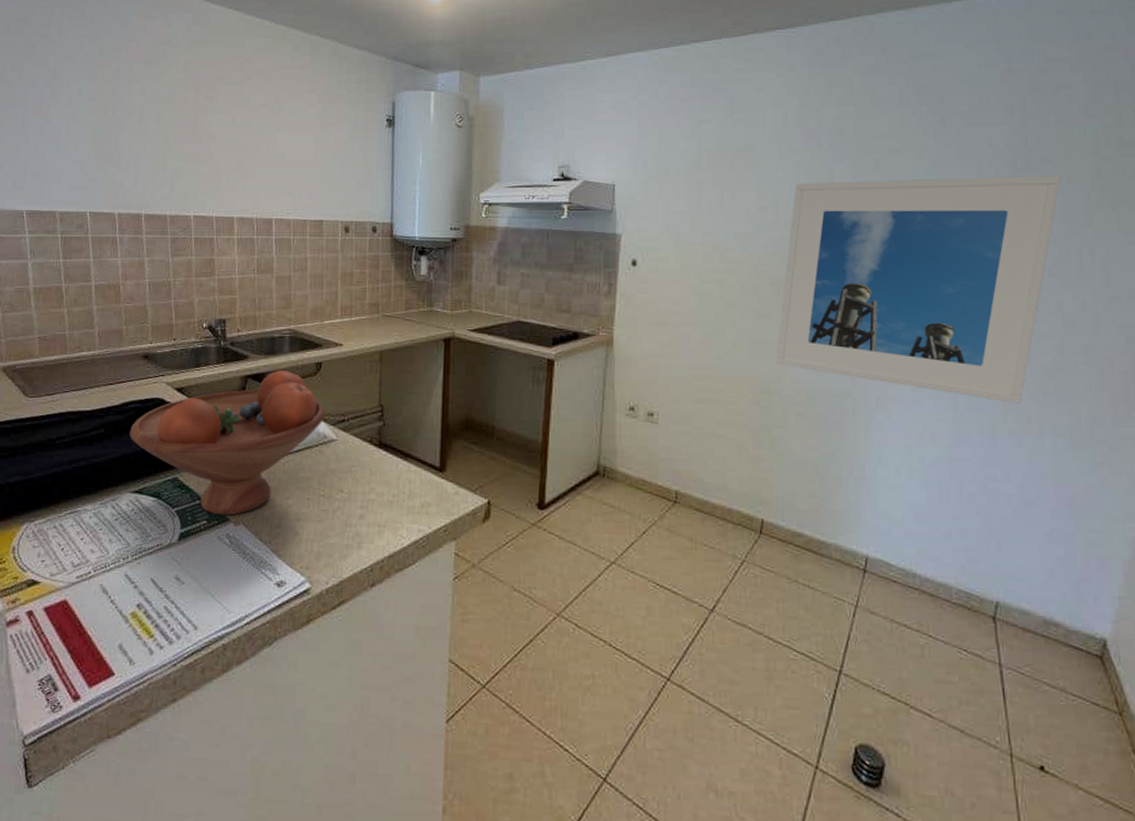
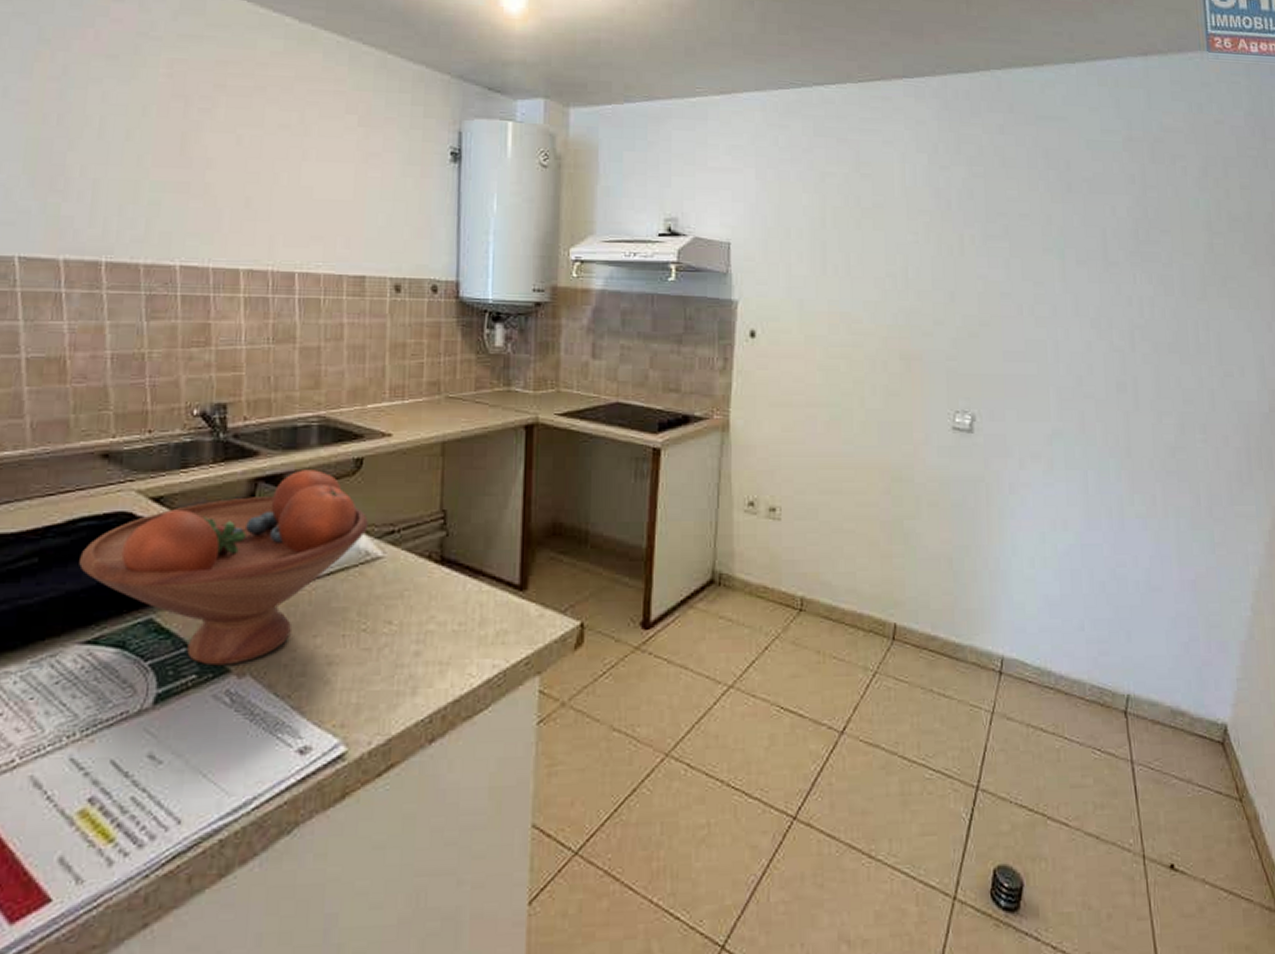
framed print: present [776,175,1061,405] -> none [907,247,1178,485]

